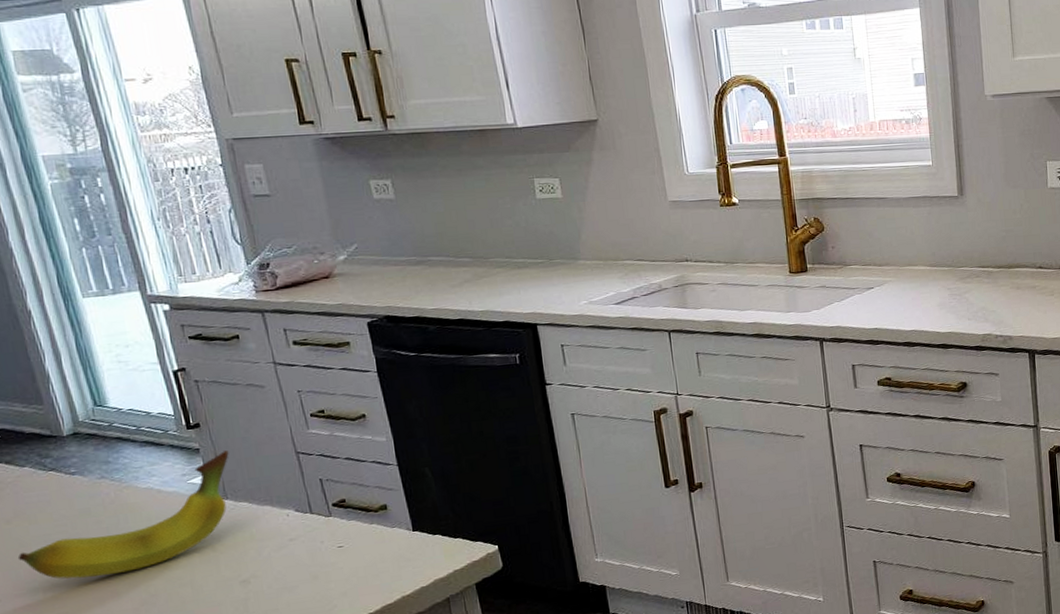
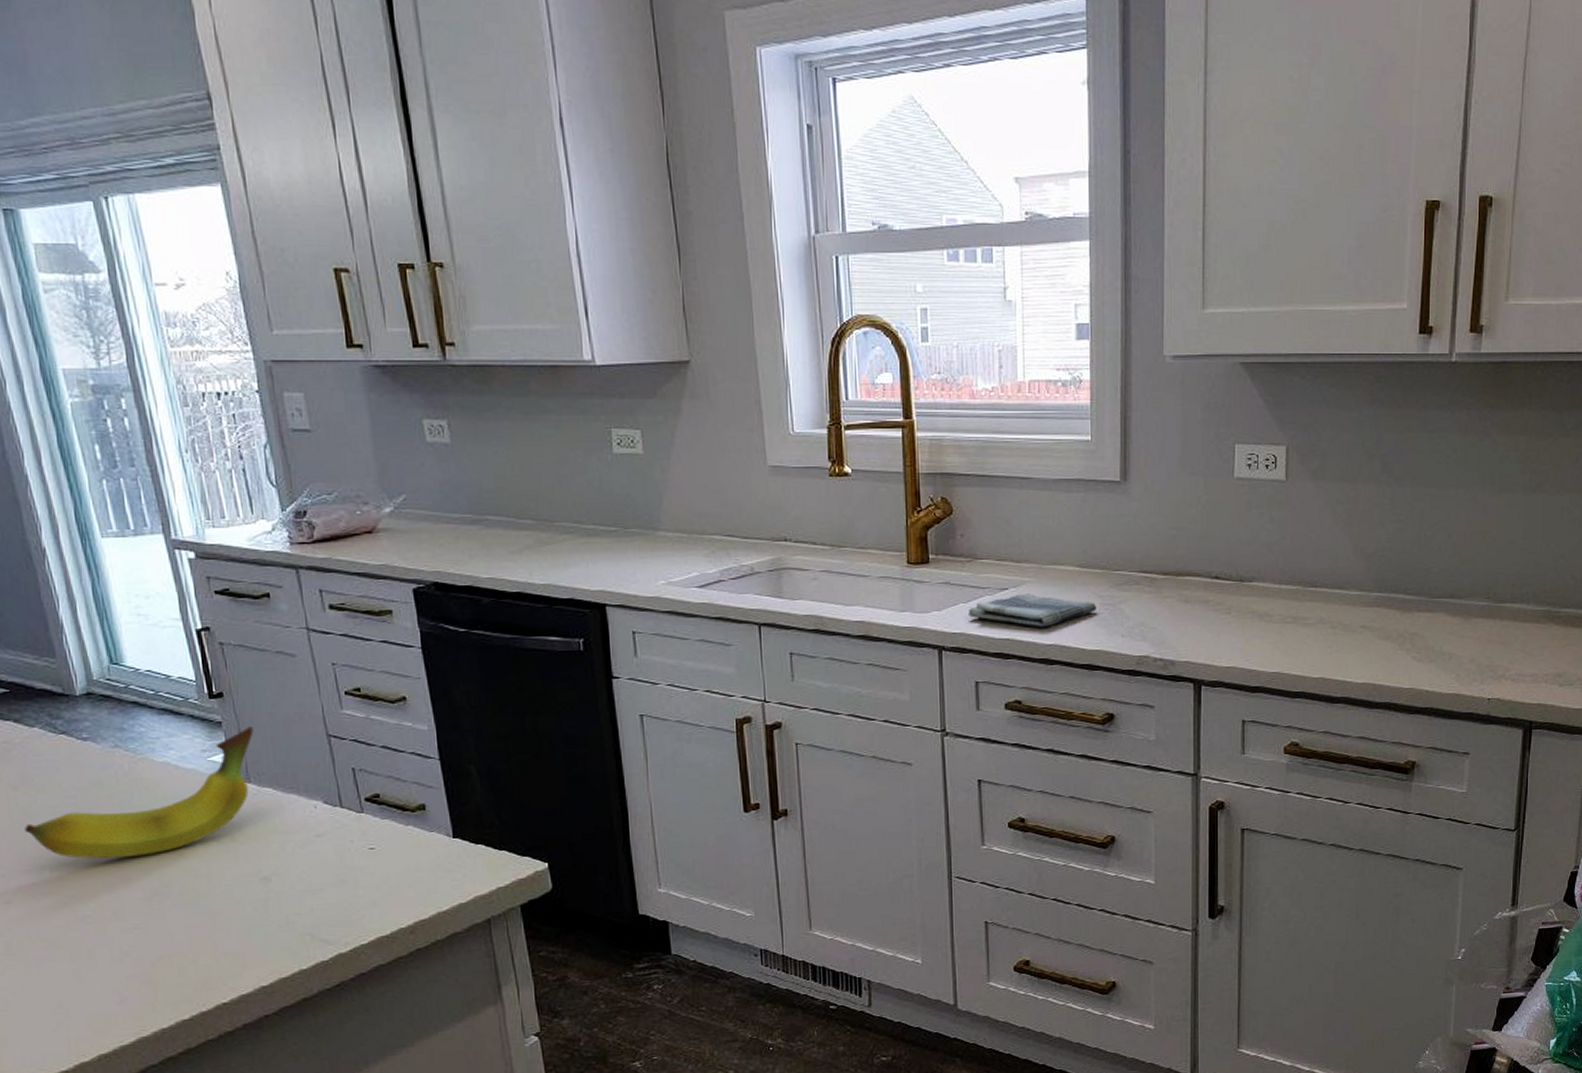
dish towel: none [842,290,947,317] -> present [968,593,1097,627]

